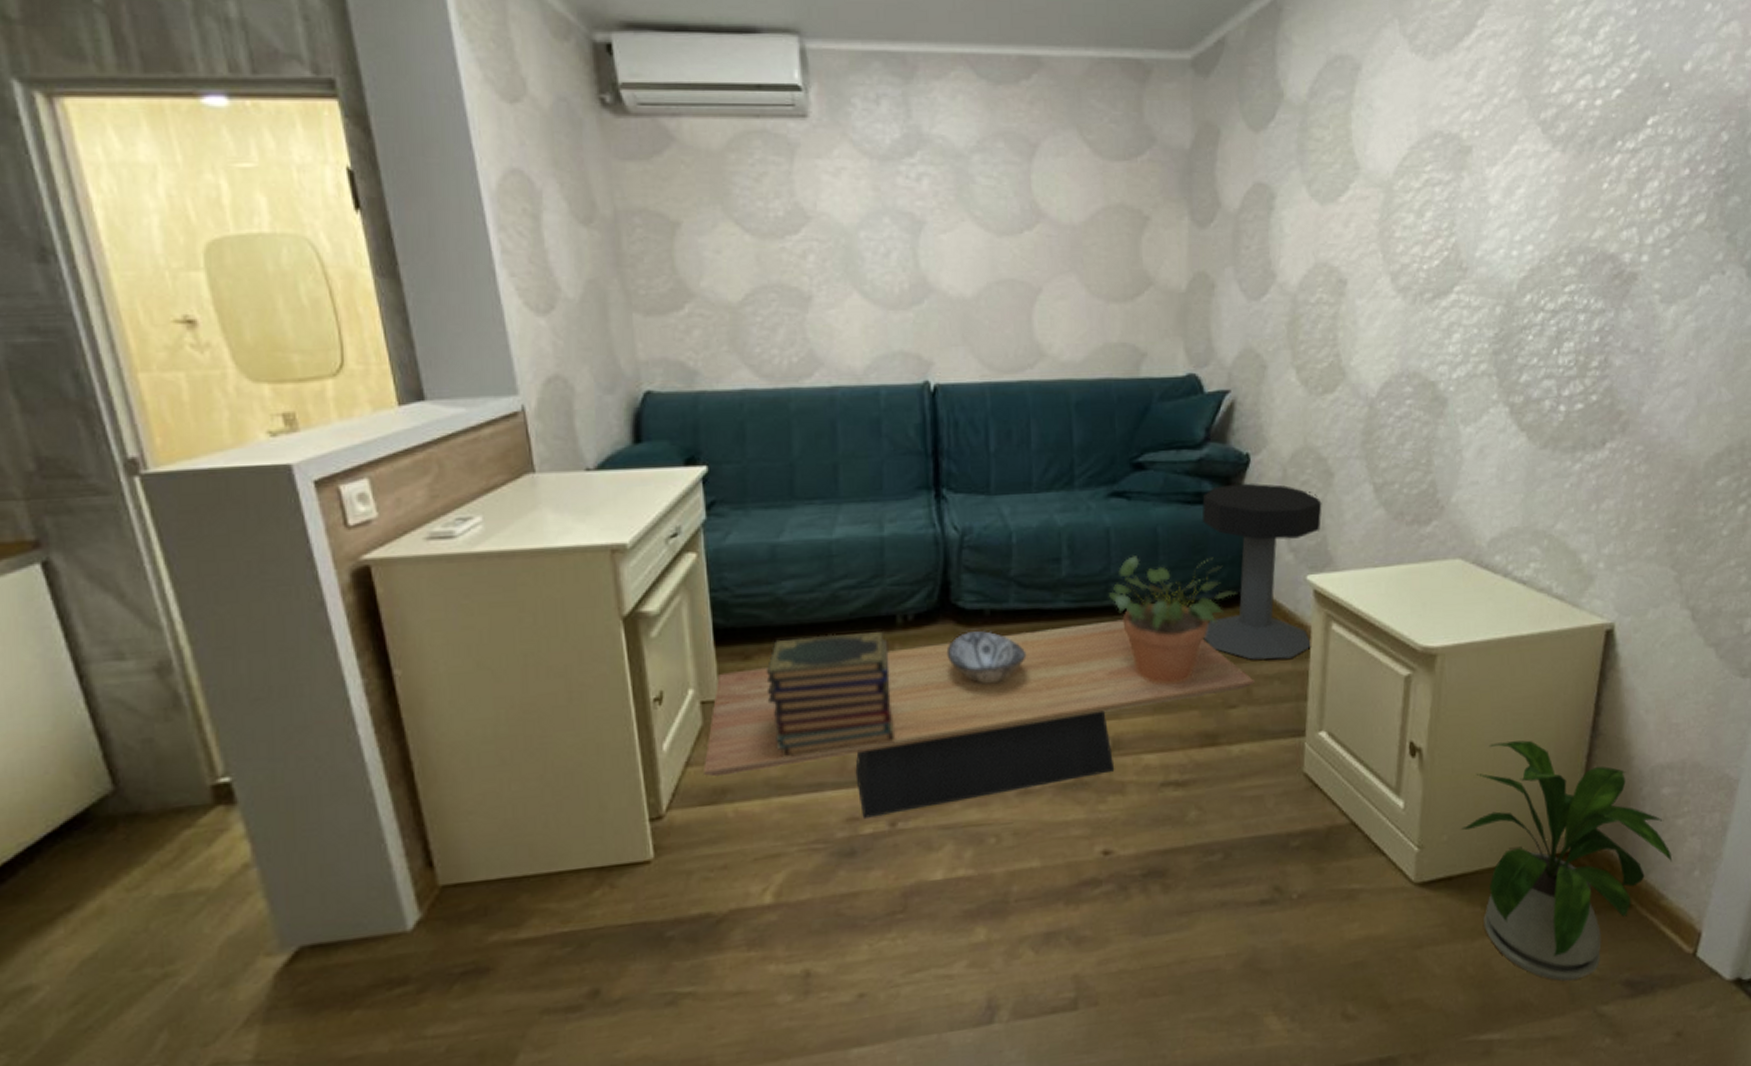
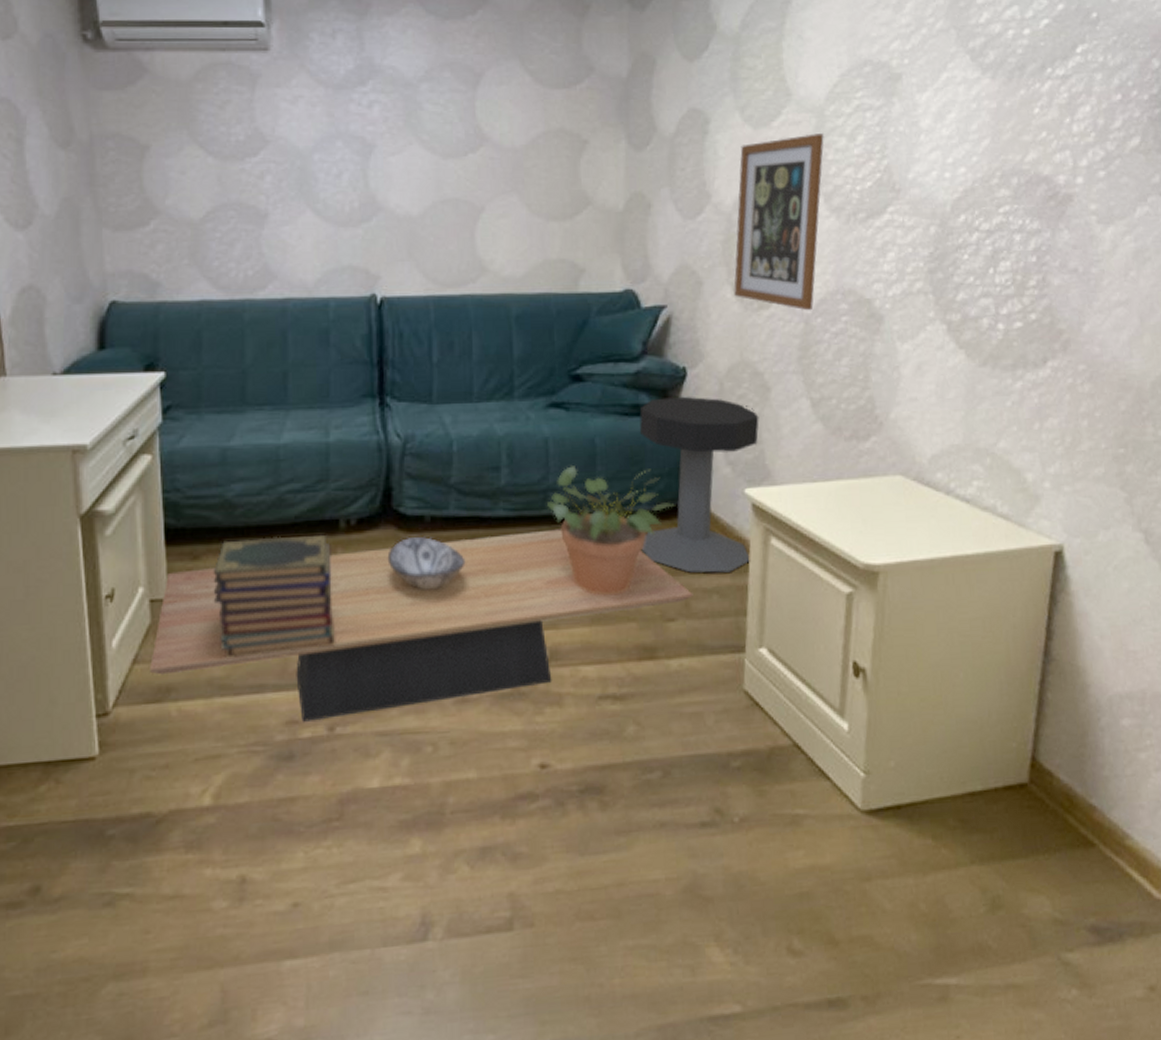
wall art: none [1298,210,1392,395] -> present [734,134,824,311]
house plant: present [1461,740,1673,981] -> none [909,663,1137,924]

